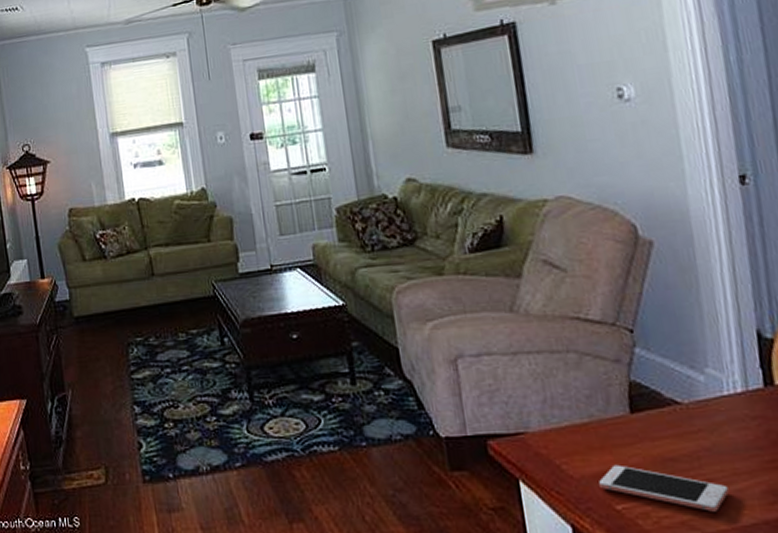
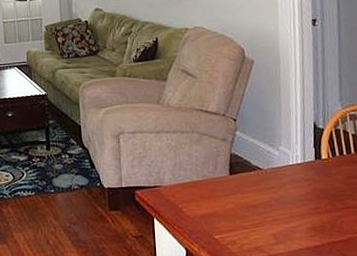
cell phone: present [599,464,729,512] -> none [206,209,287,241]

